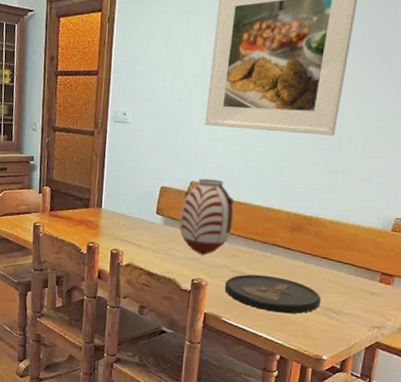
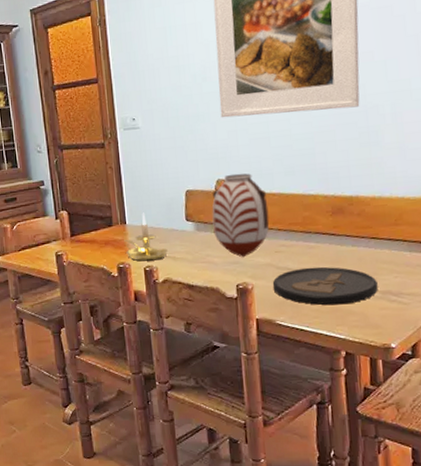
candle holder: none [97,200,135,245] -> present [124,212,168,261]

